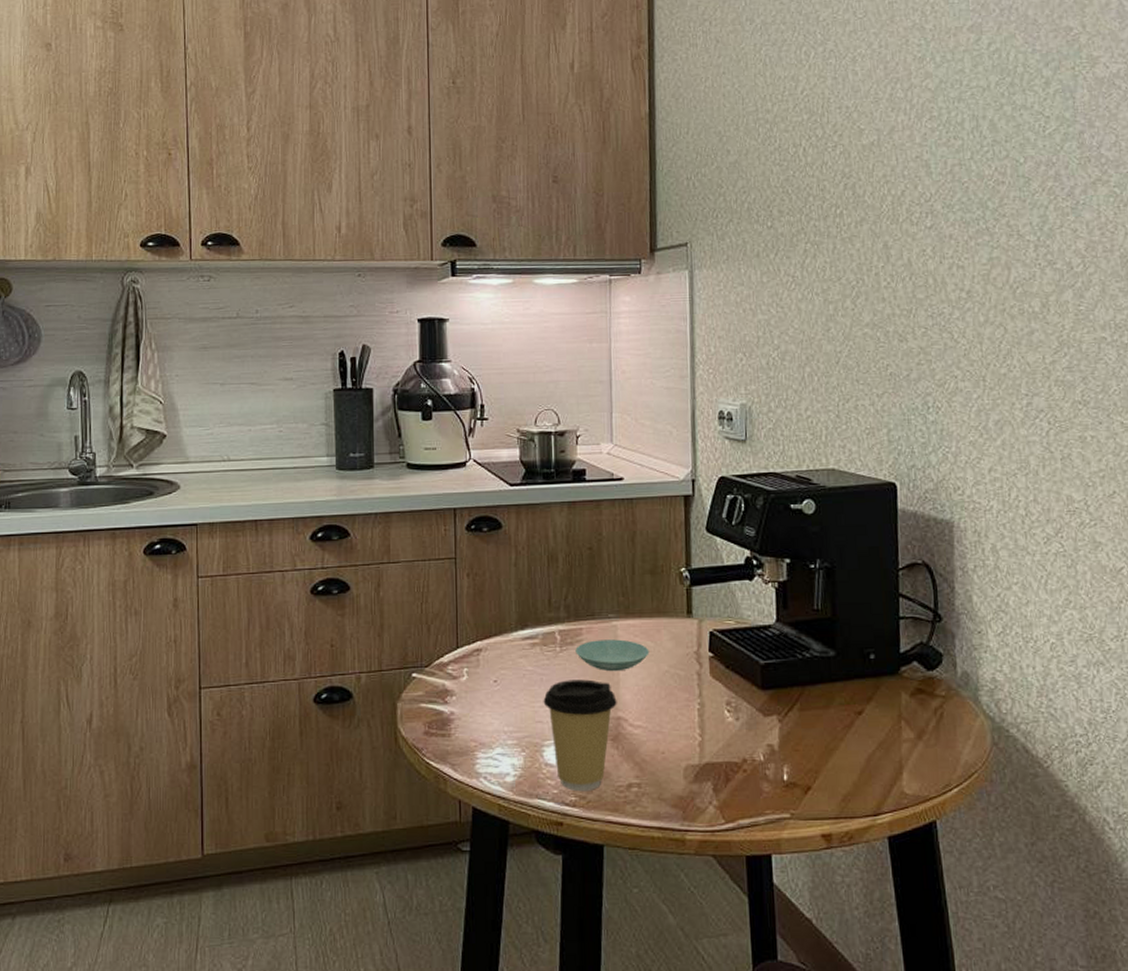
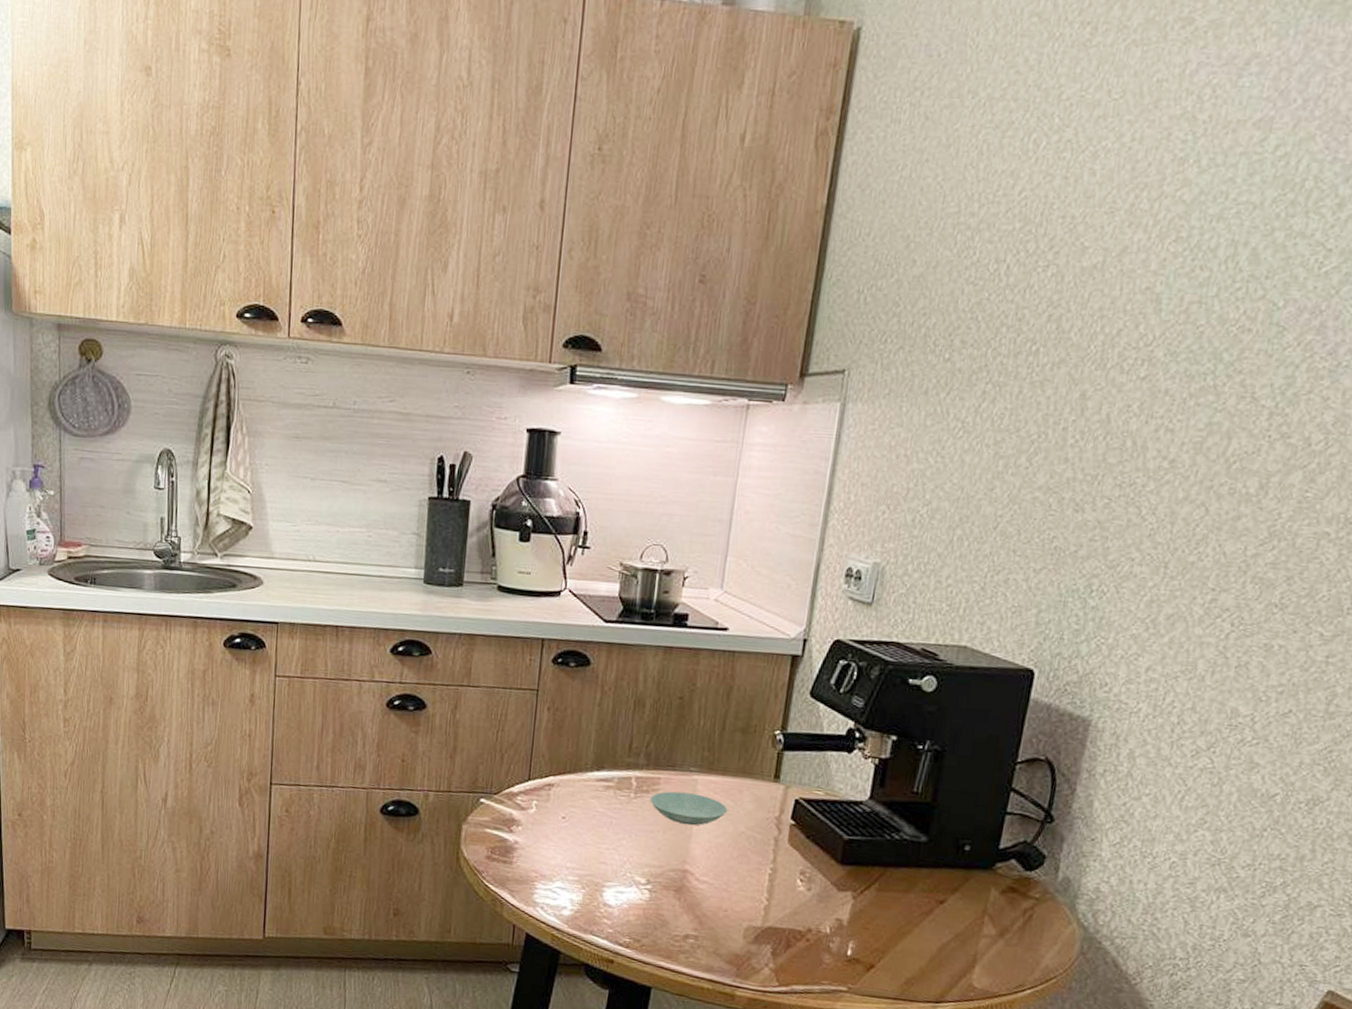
coffee cup: present [543,679,617,792] -> none [609,826,686,936]

